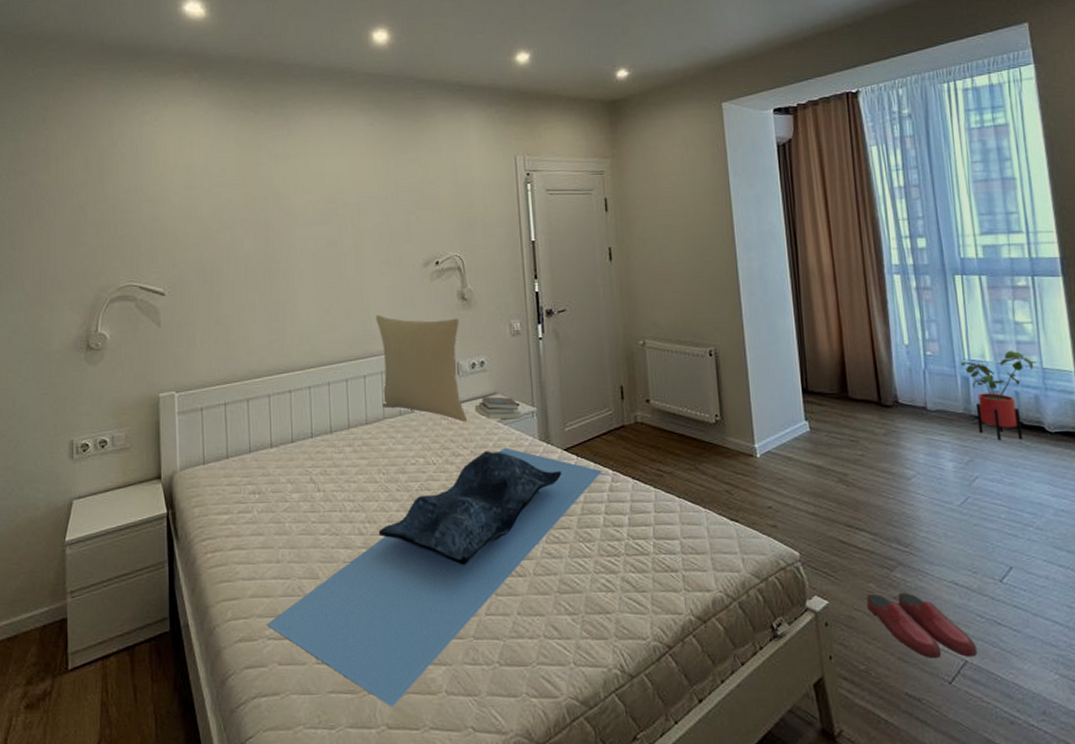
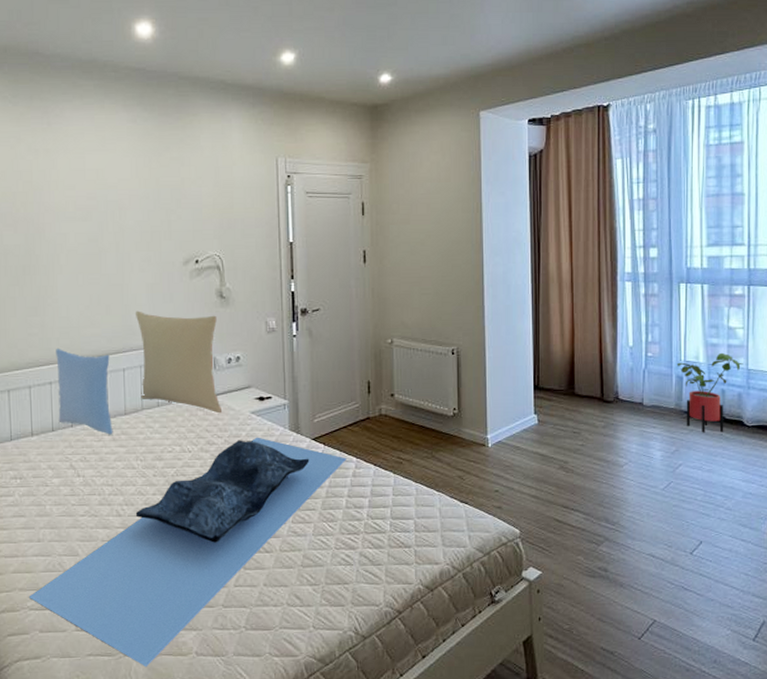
pillow: none [295,354,354,446] -> present [56,348,113,435]
books: present [475,396,522,420] -> none [230,390,274,412]
slippers: present [866,592,977,658] -> none [575,564,665,618]

